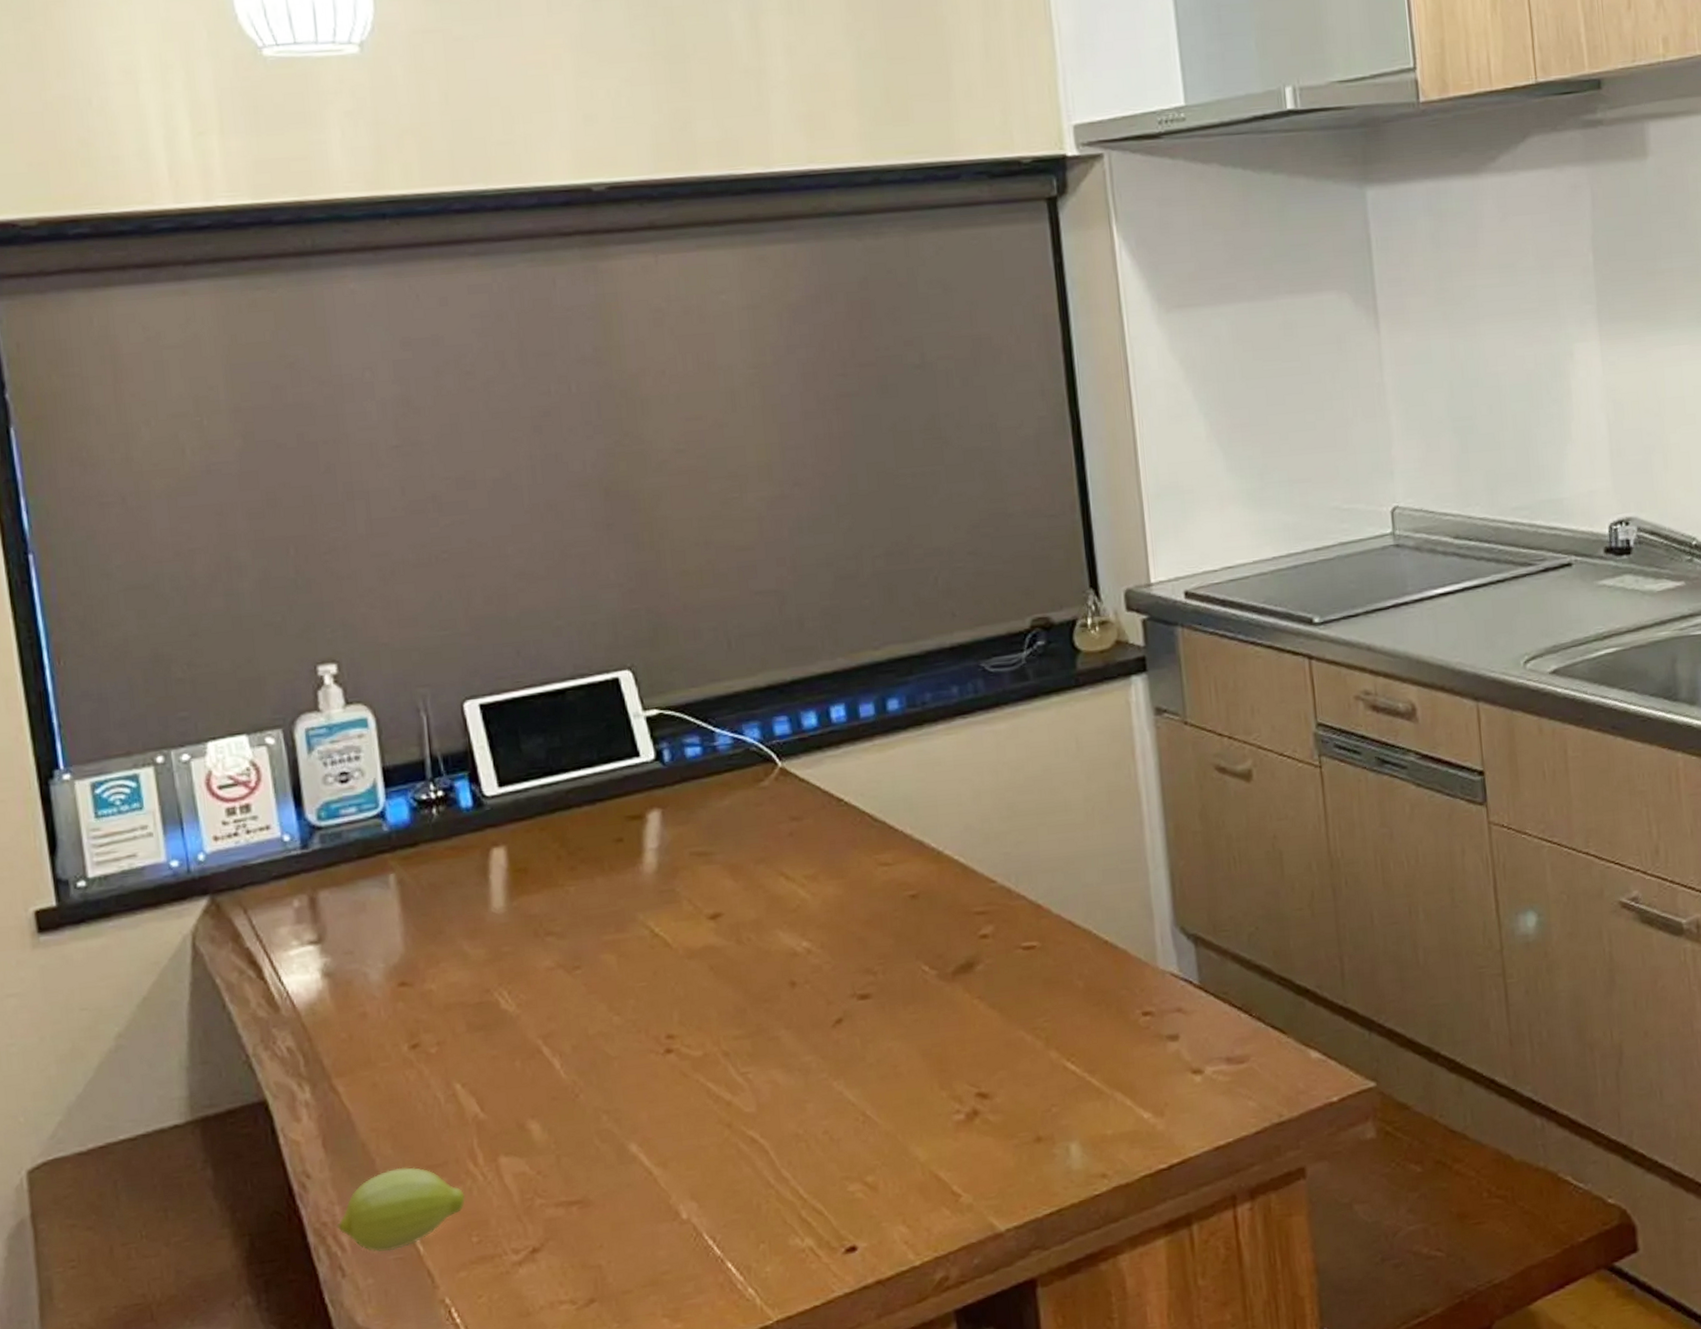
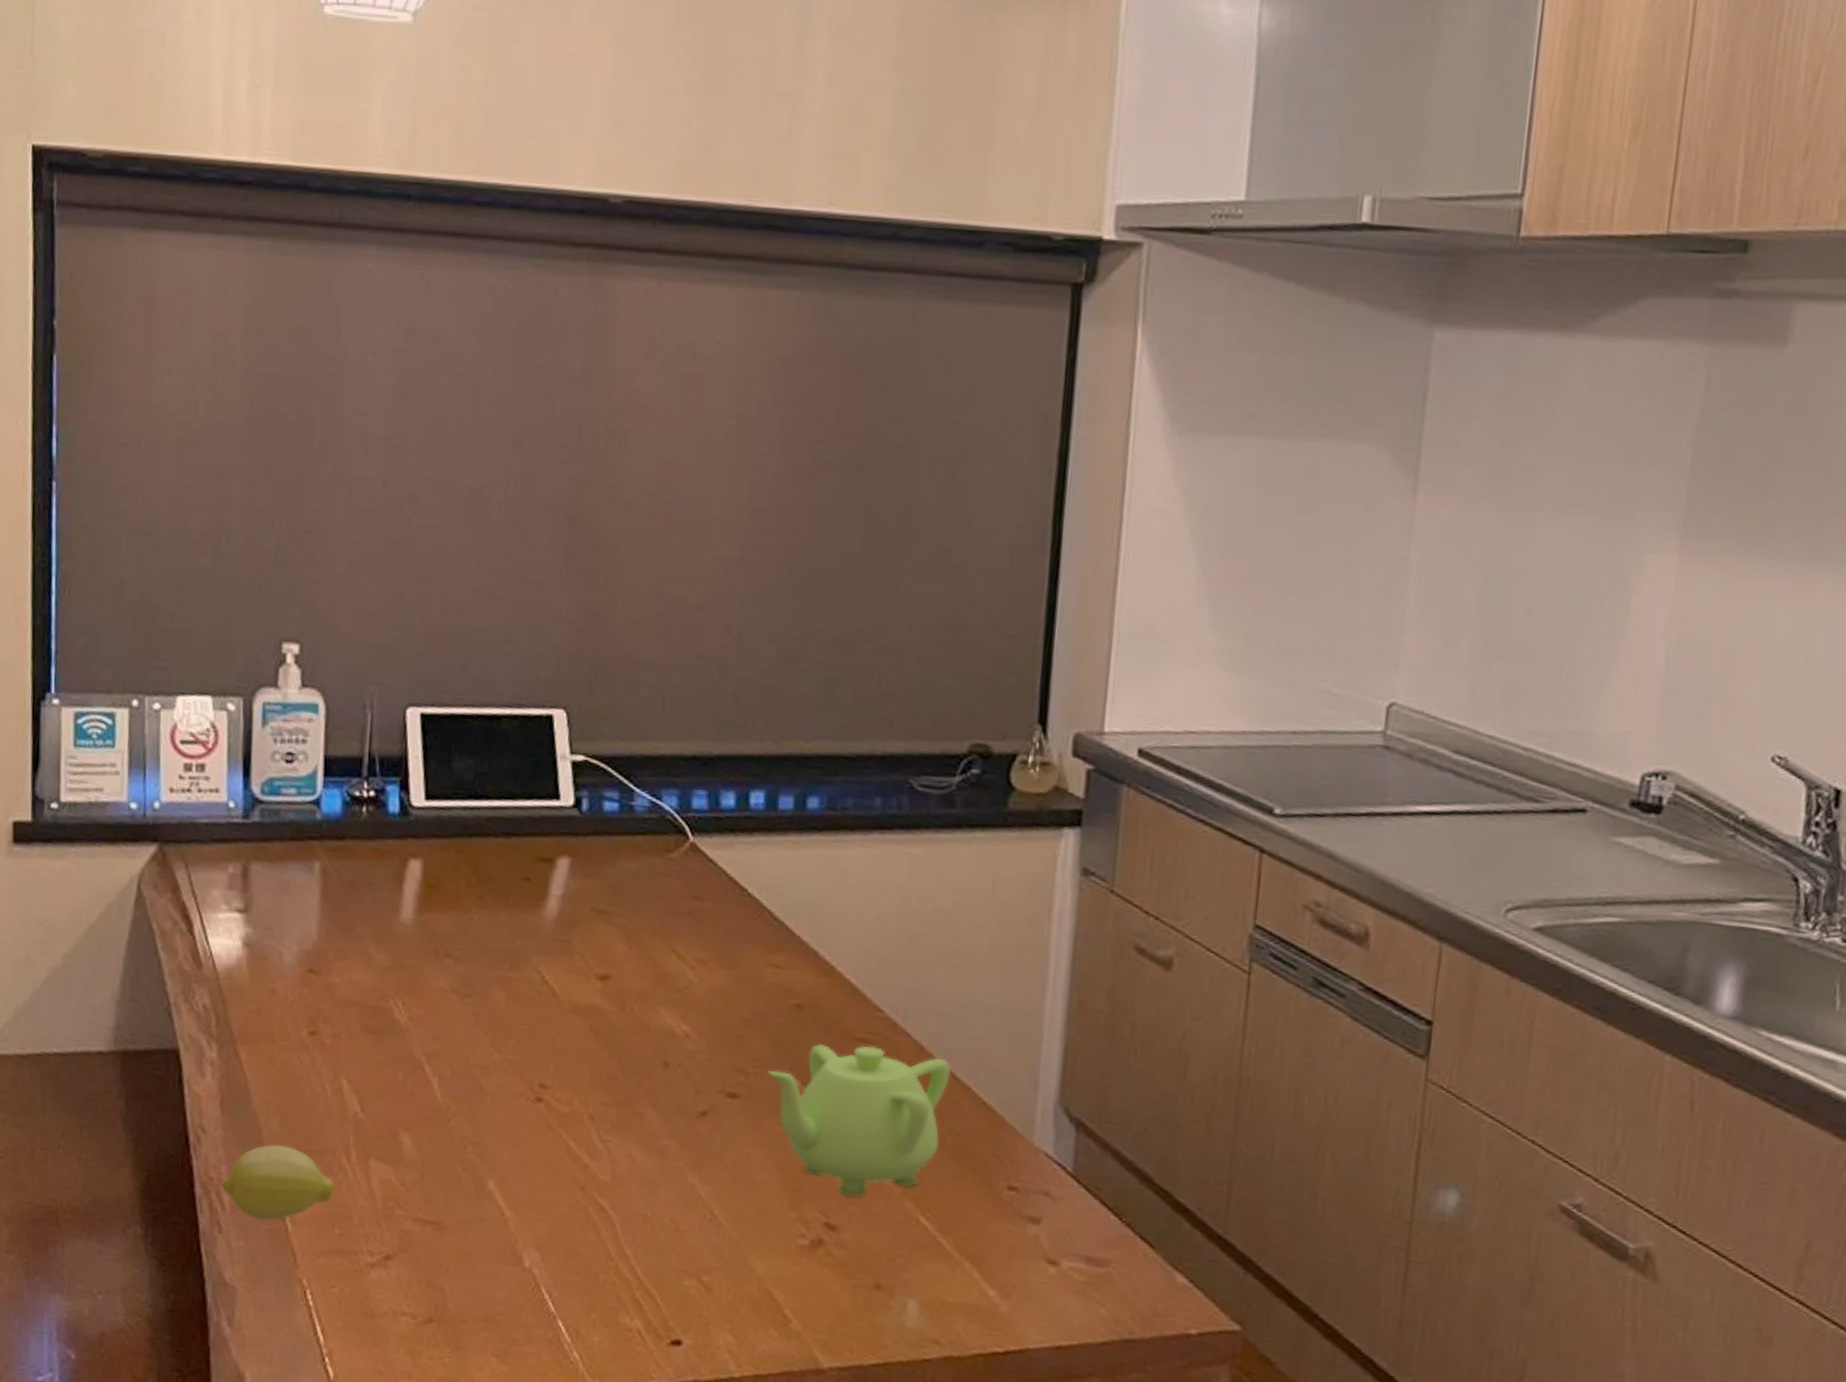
teapot: none [894,911,1072,1064] -> present [767,1044,951,1198]

